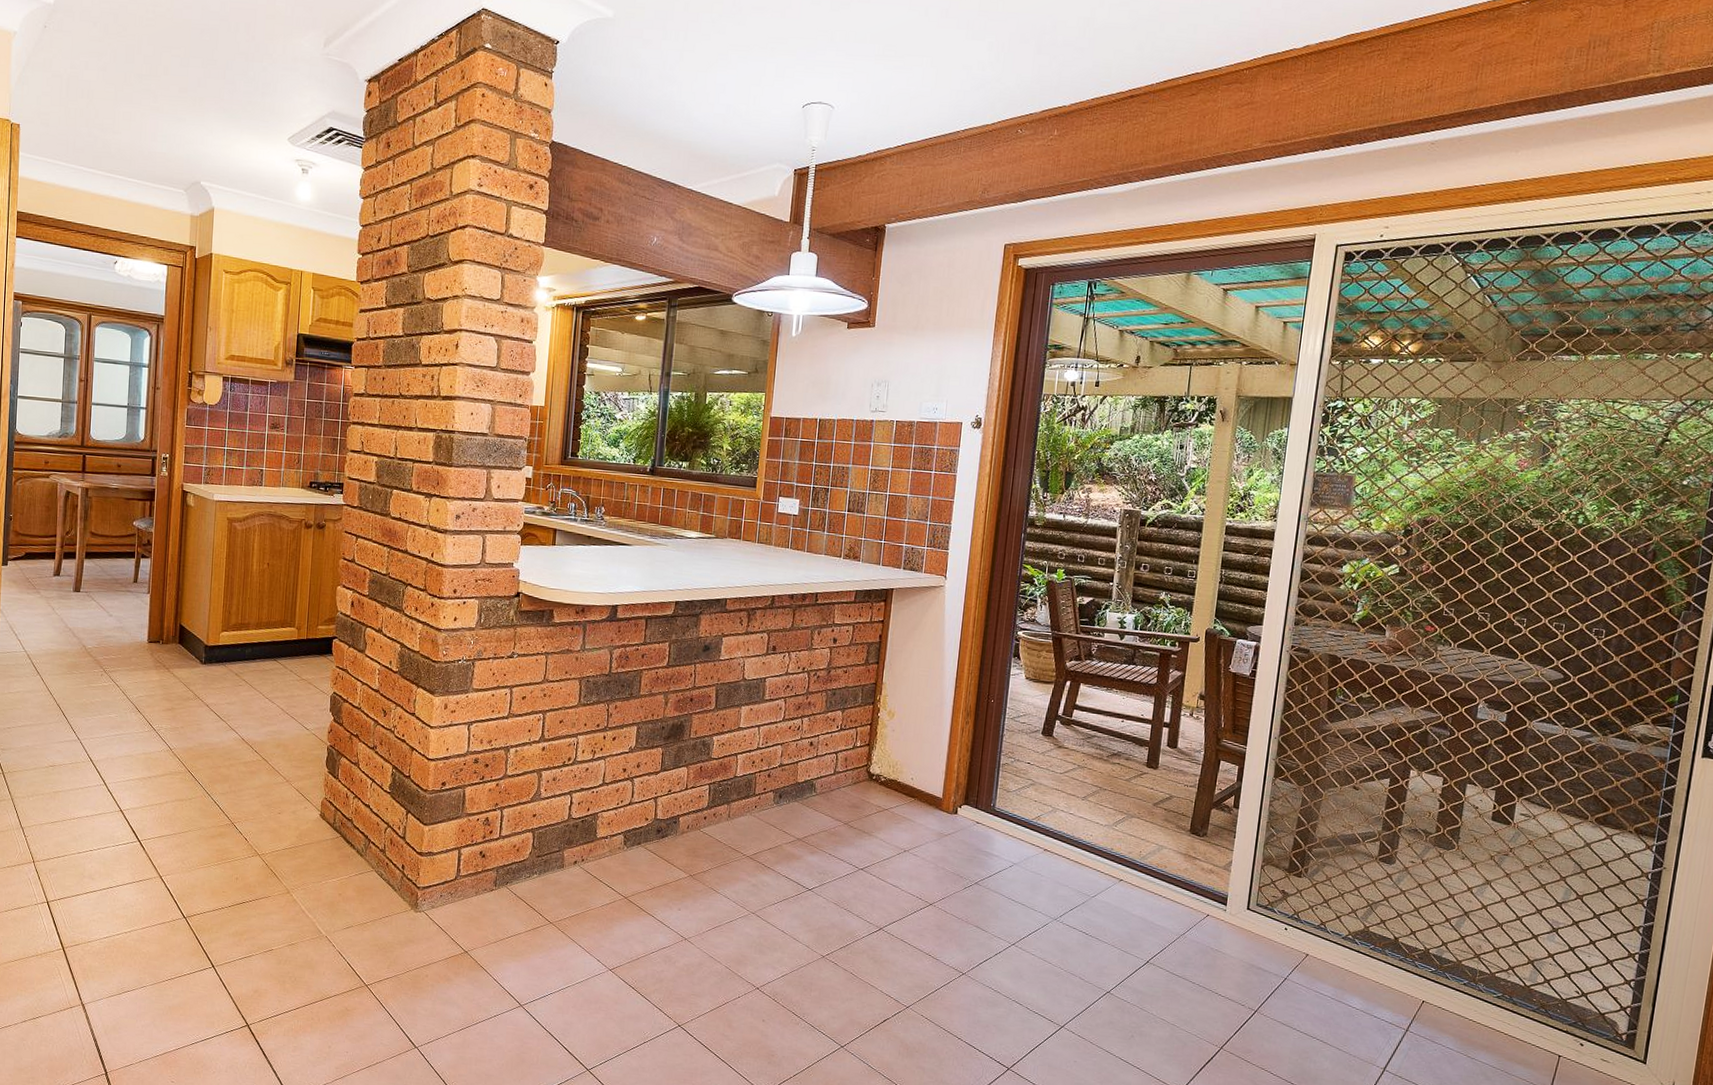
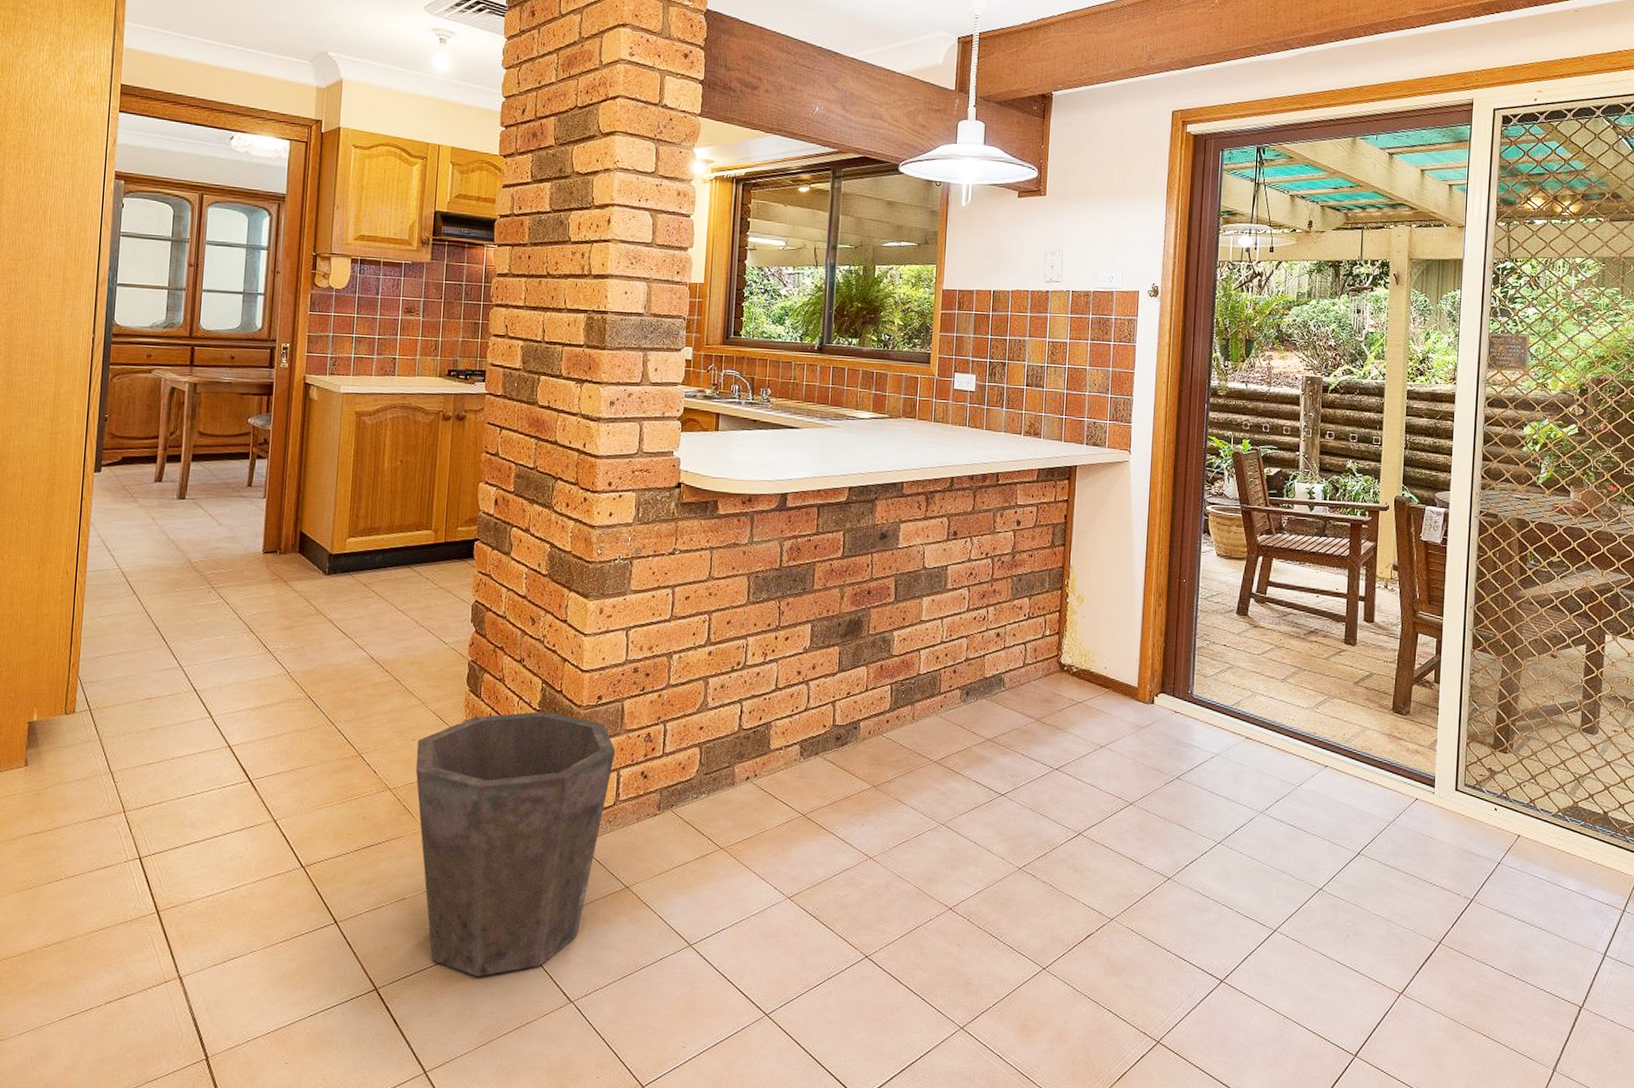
waste bin: none [281,793,458,1021] -> present [415,711,616,977]

